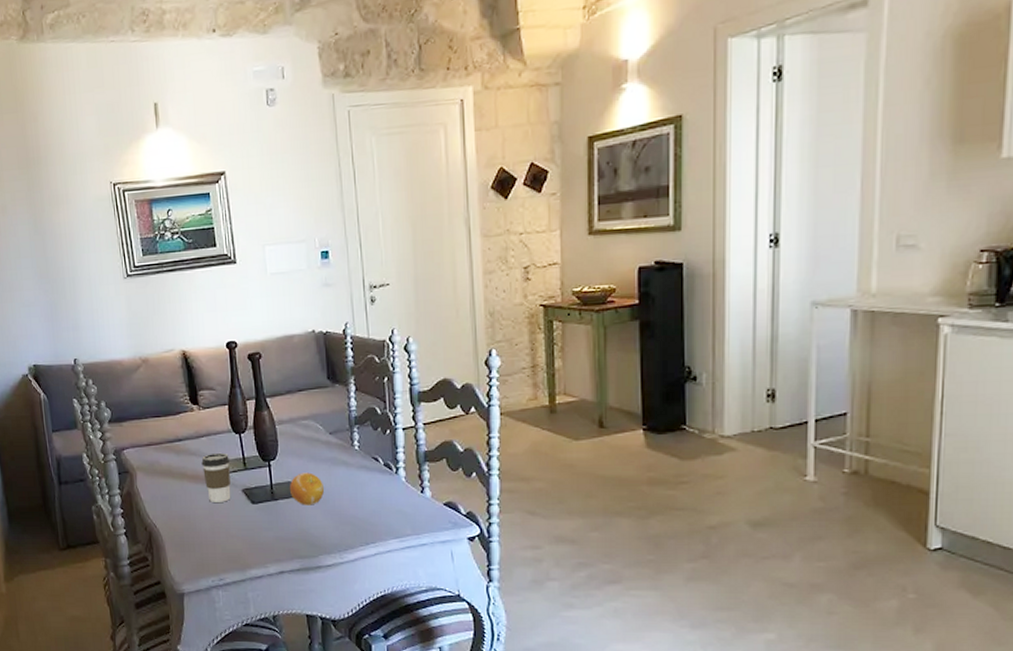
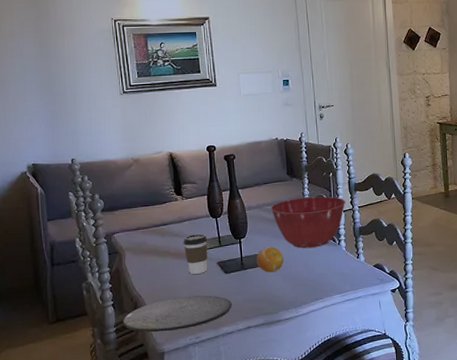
plate: none [137,529,261,569] -> present [123,295,232,333]
mixing bowl: none [306,408,407,476] -> present [270,196,346,248]

